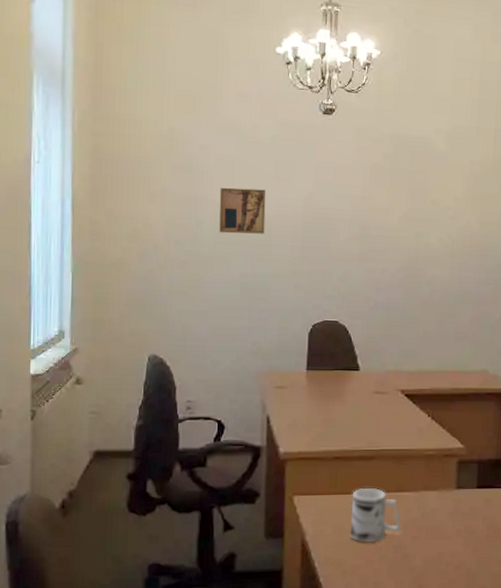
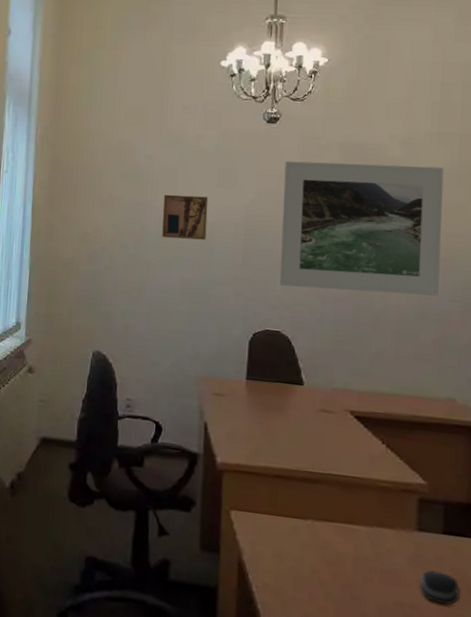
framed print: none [337,153,481,280] -> present [280,161,444,296]
mug: present [349,488,401,543] -> none [291,513,350,577]
computer mouse: none [458,521,490,548] -> present [419,570,460,605]

